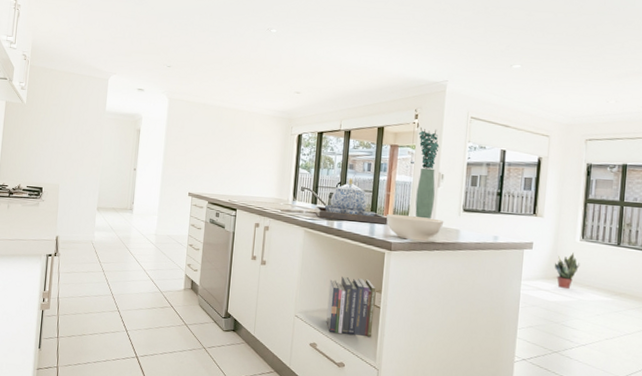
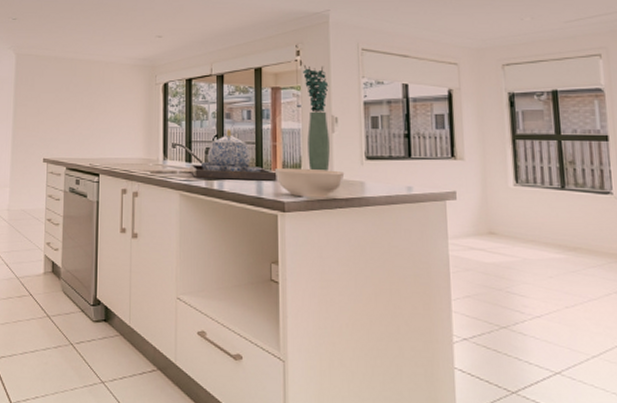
books: present [326,277,376,337] -> none [214,247,272,320]
potted plant: present [554,253,580,290] -> none [486,201,519,247]

